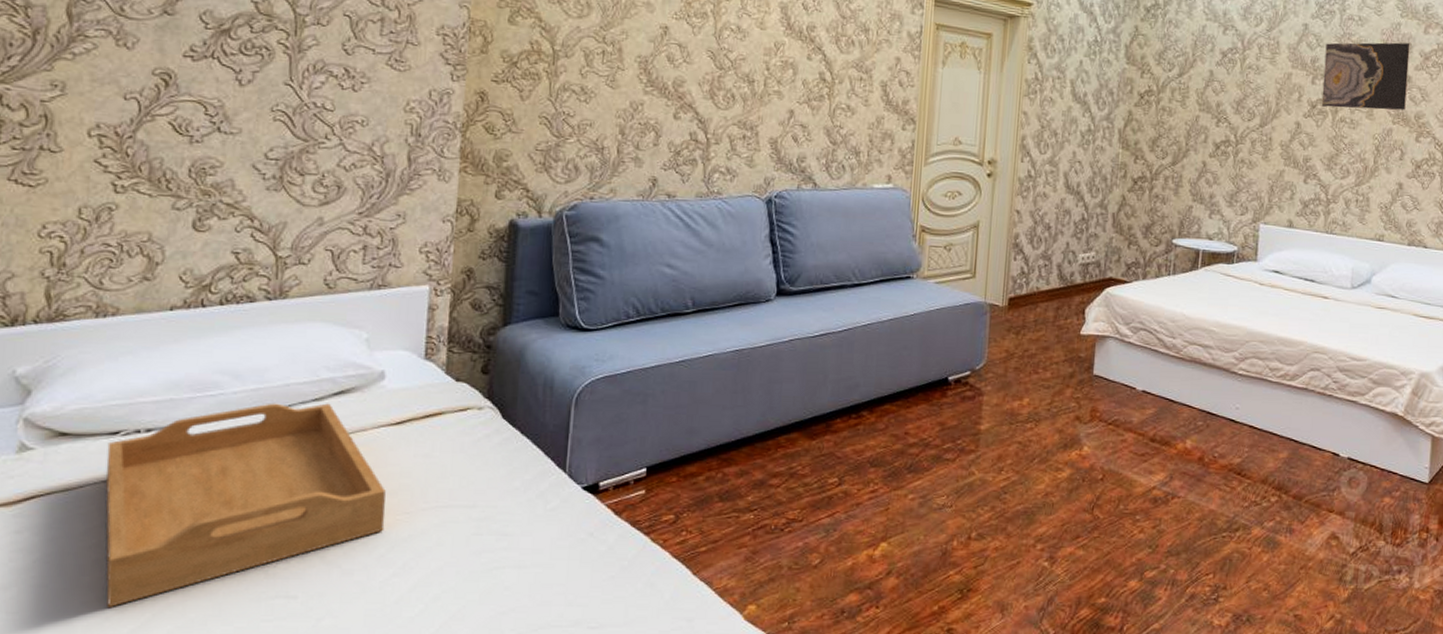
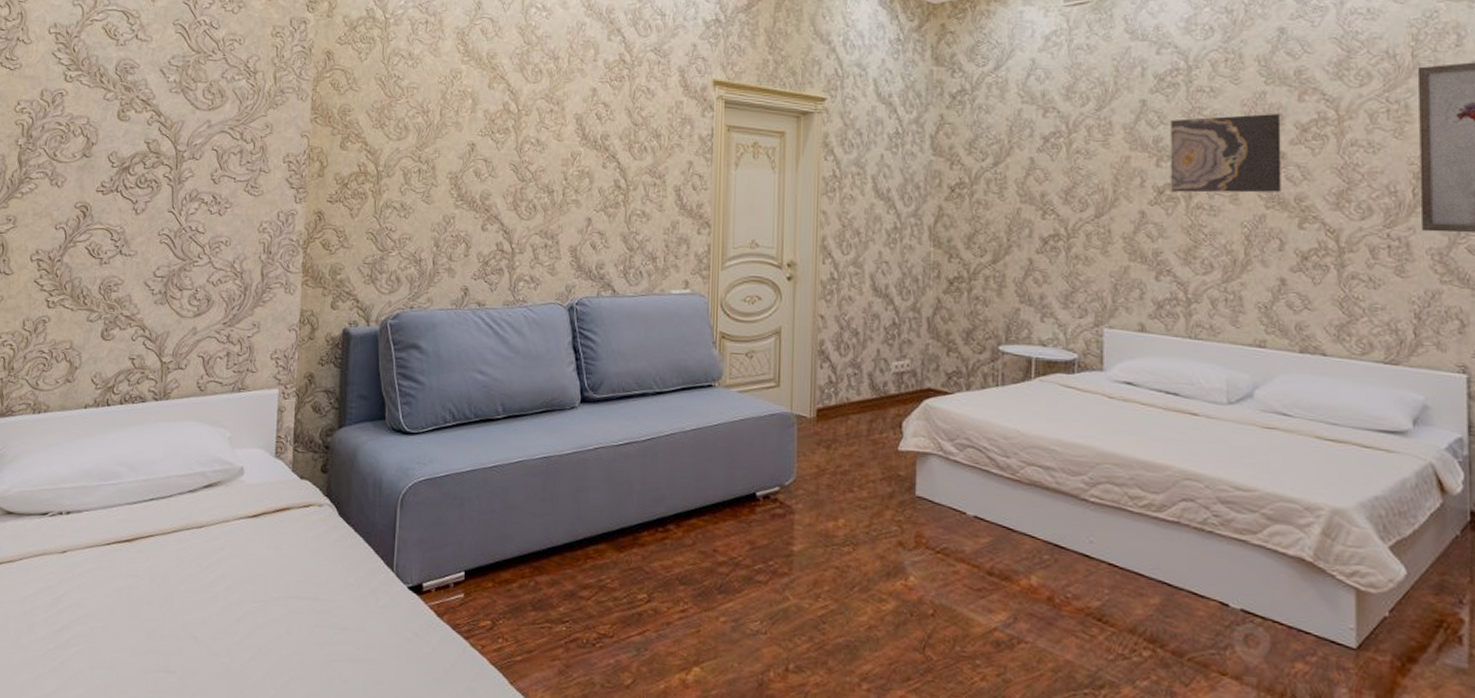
serving tray: present [105,403,386,607] -> none [36,492,245,668]

